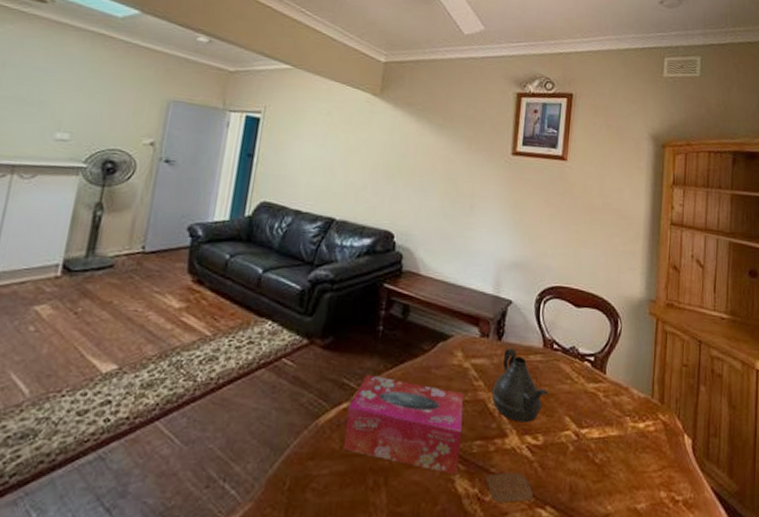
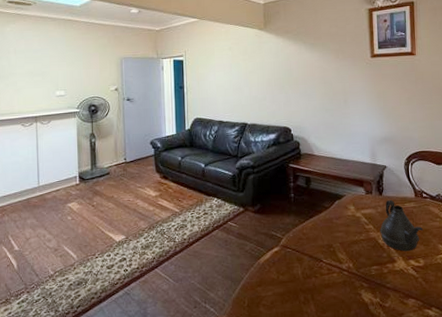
tissue box: present [343,375,464,475] -> none [278,228,363,290]
coaster: present [485,473,533,503] -> none [384,286,421,307]

